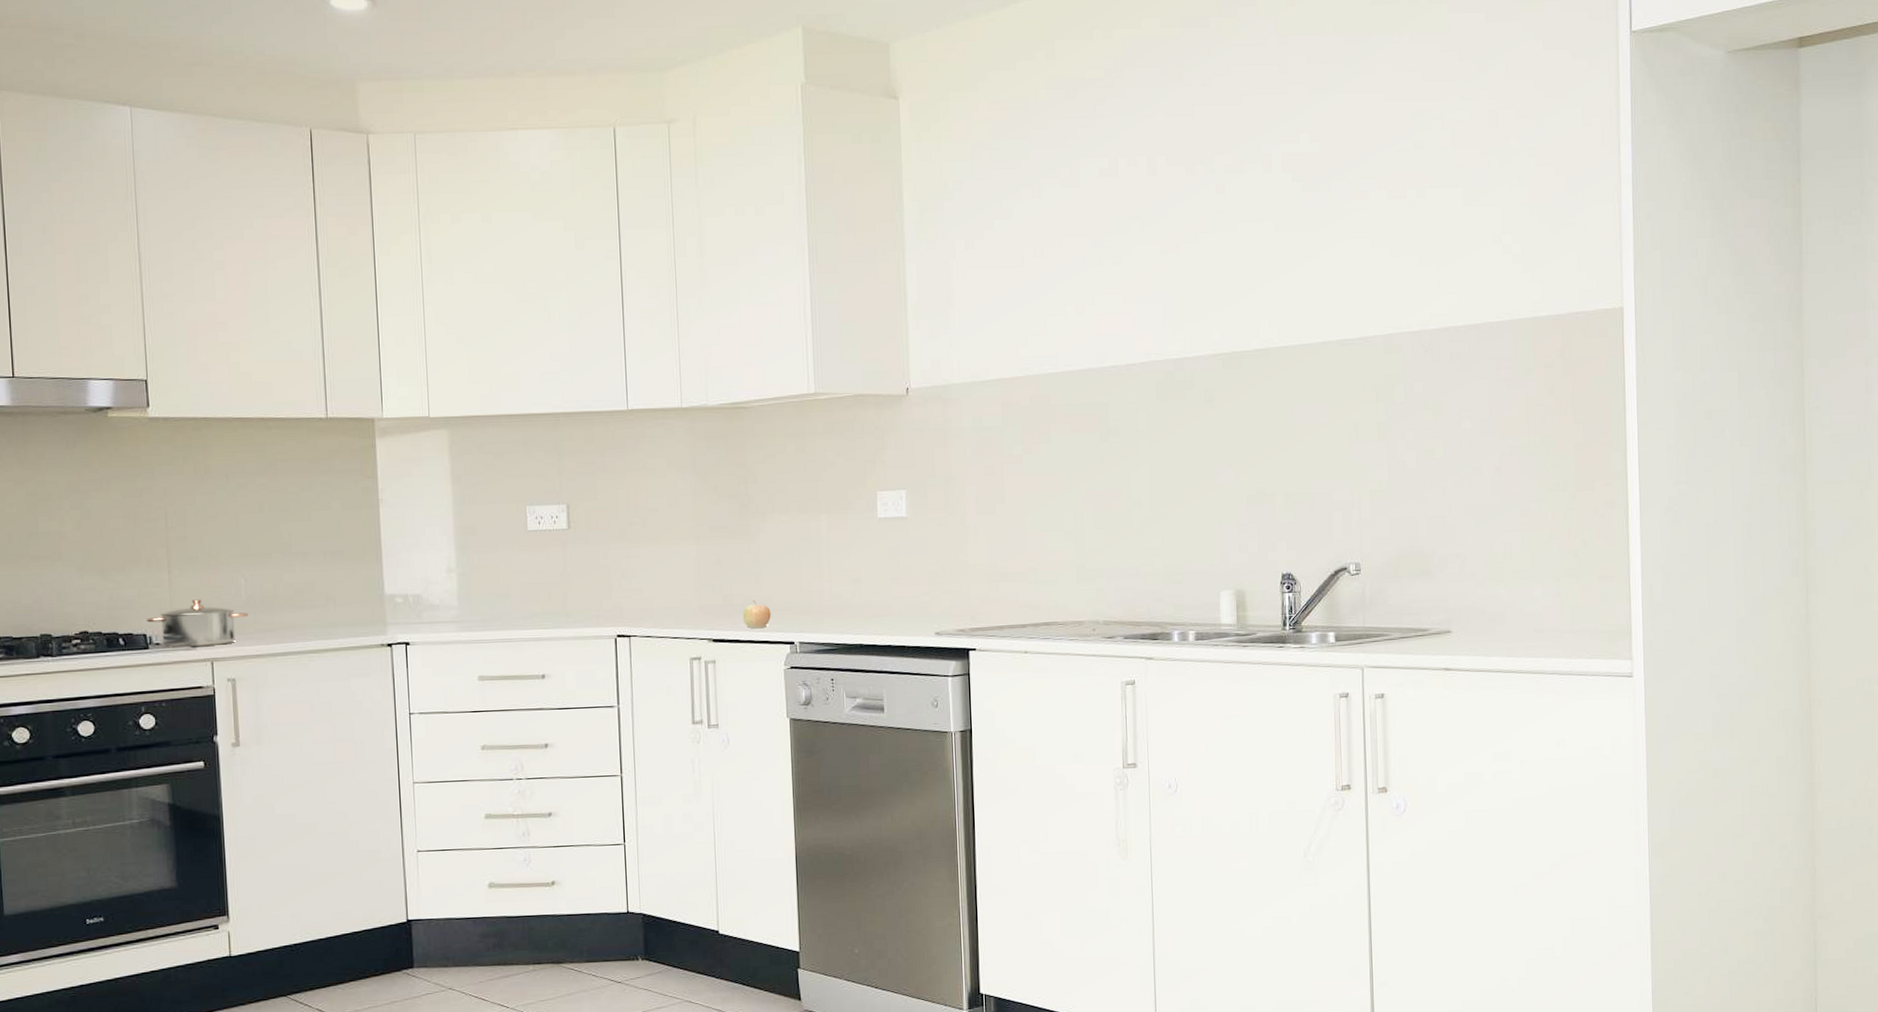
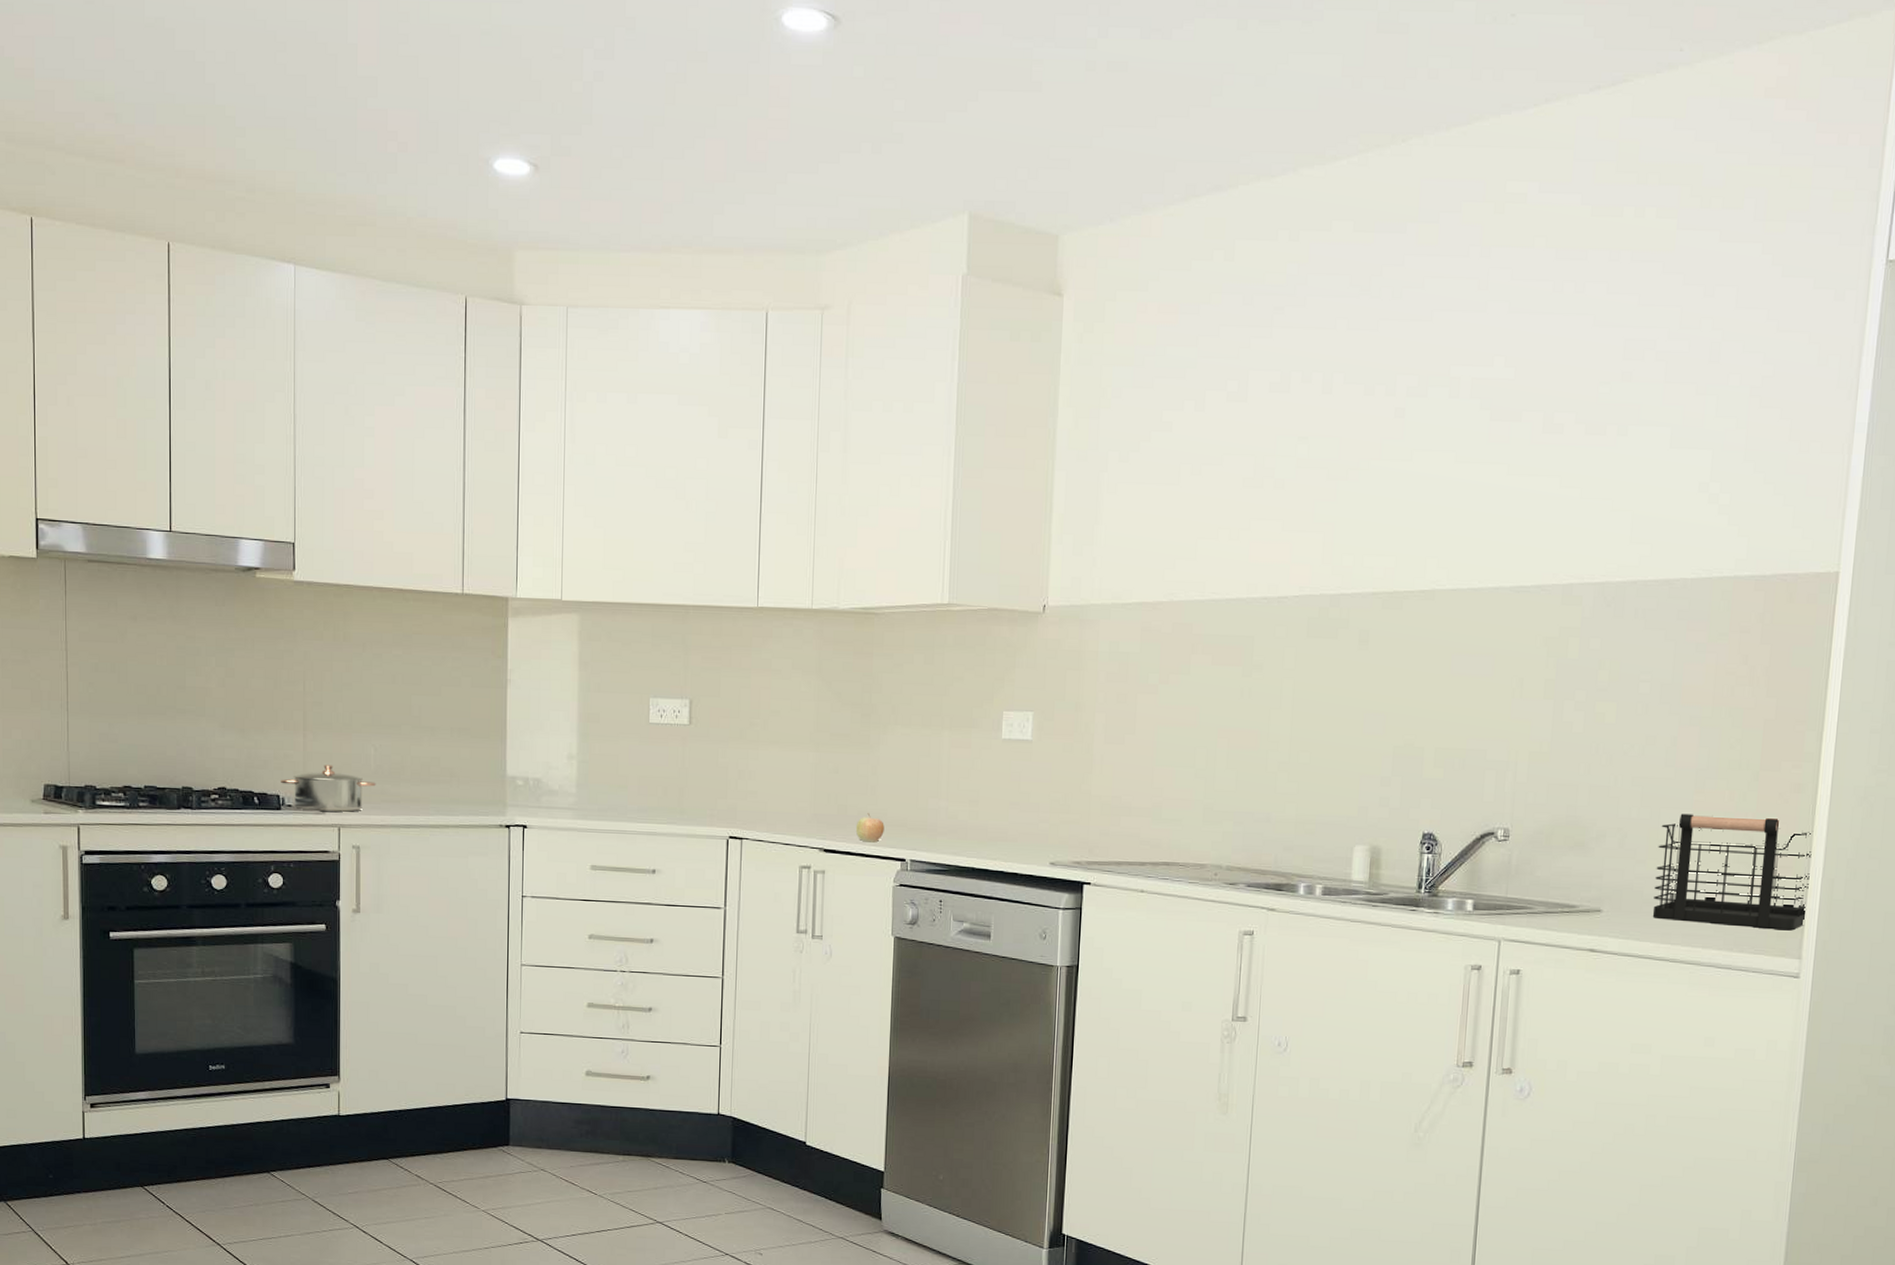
dish rack: none [1495,533,1631,635] -> present [1653,813,1814,931]

